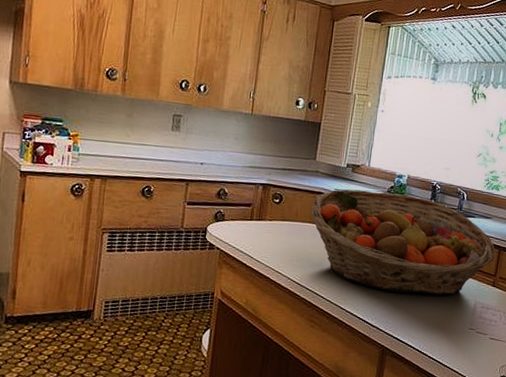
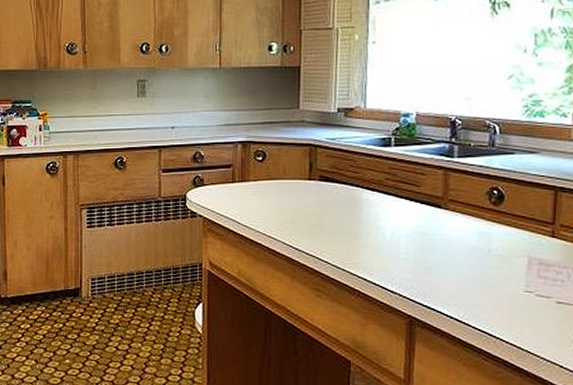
fruit basket: present [311,189,496,295] -> none [301,136,551,252]

